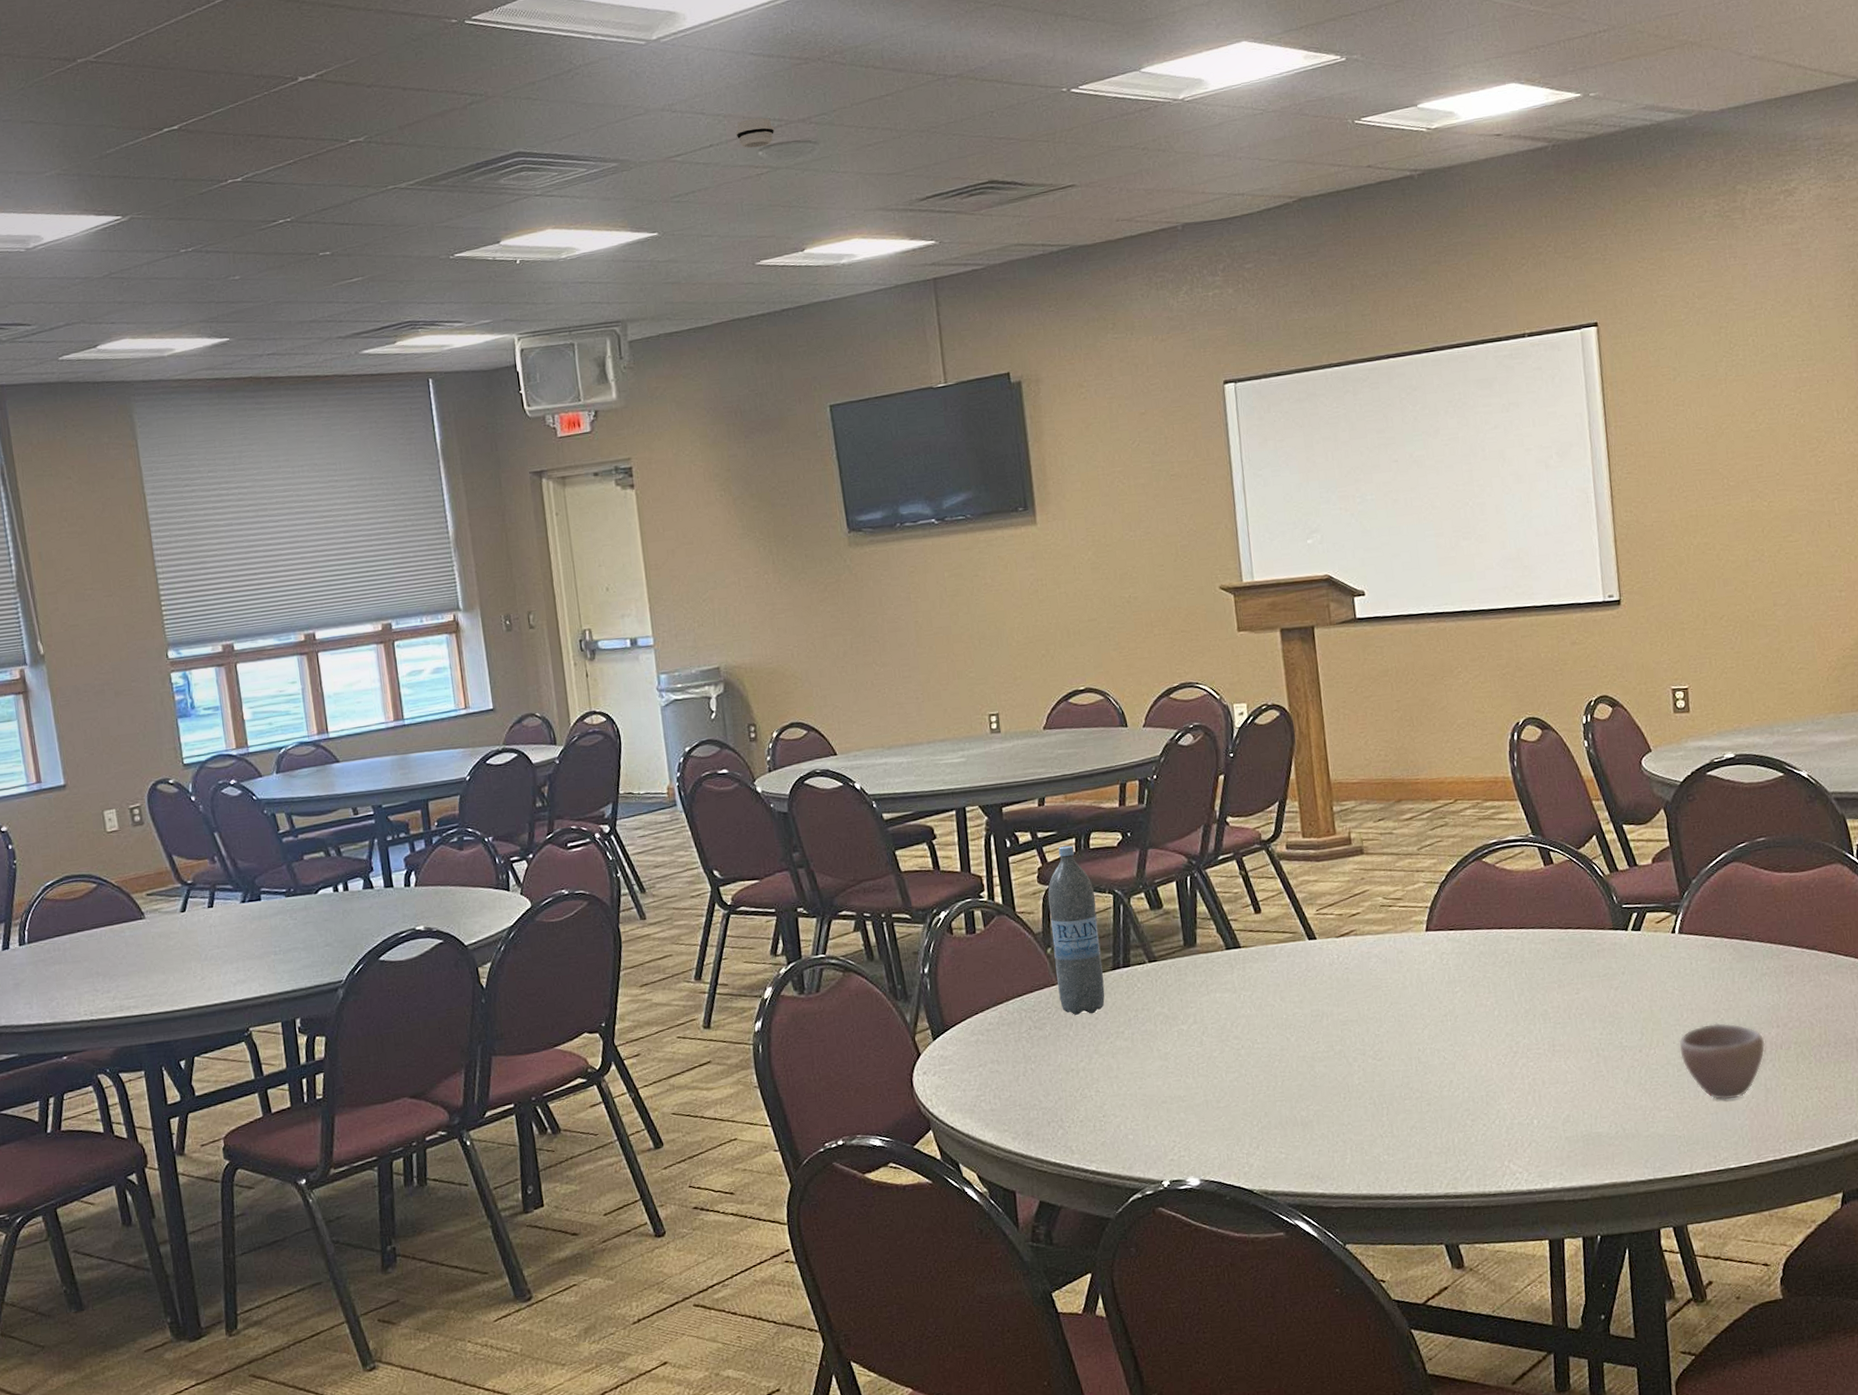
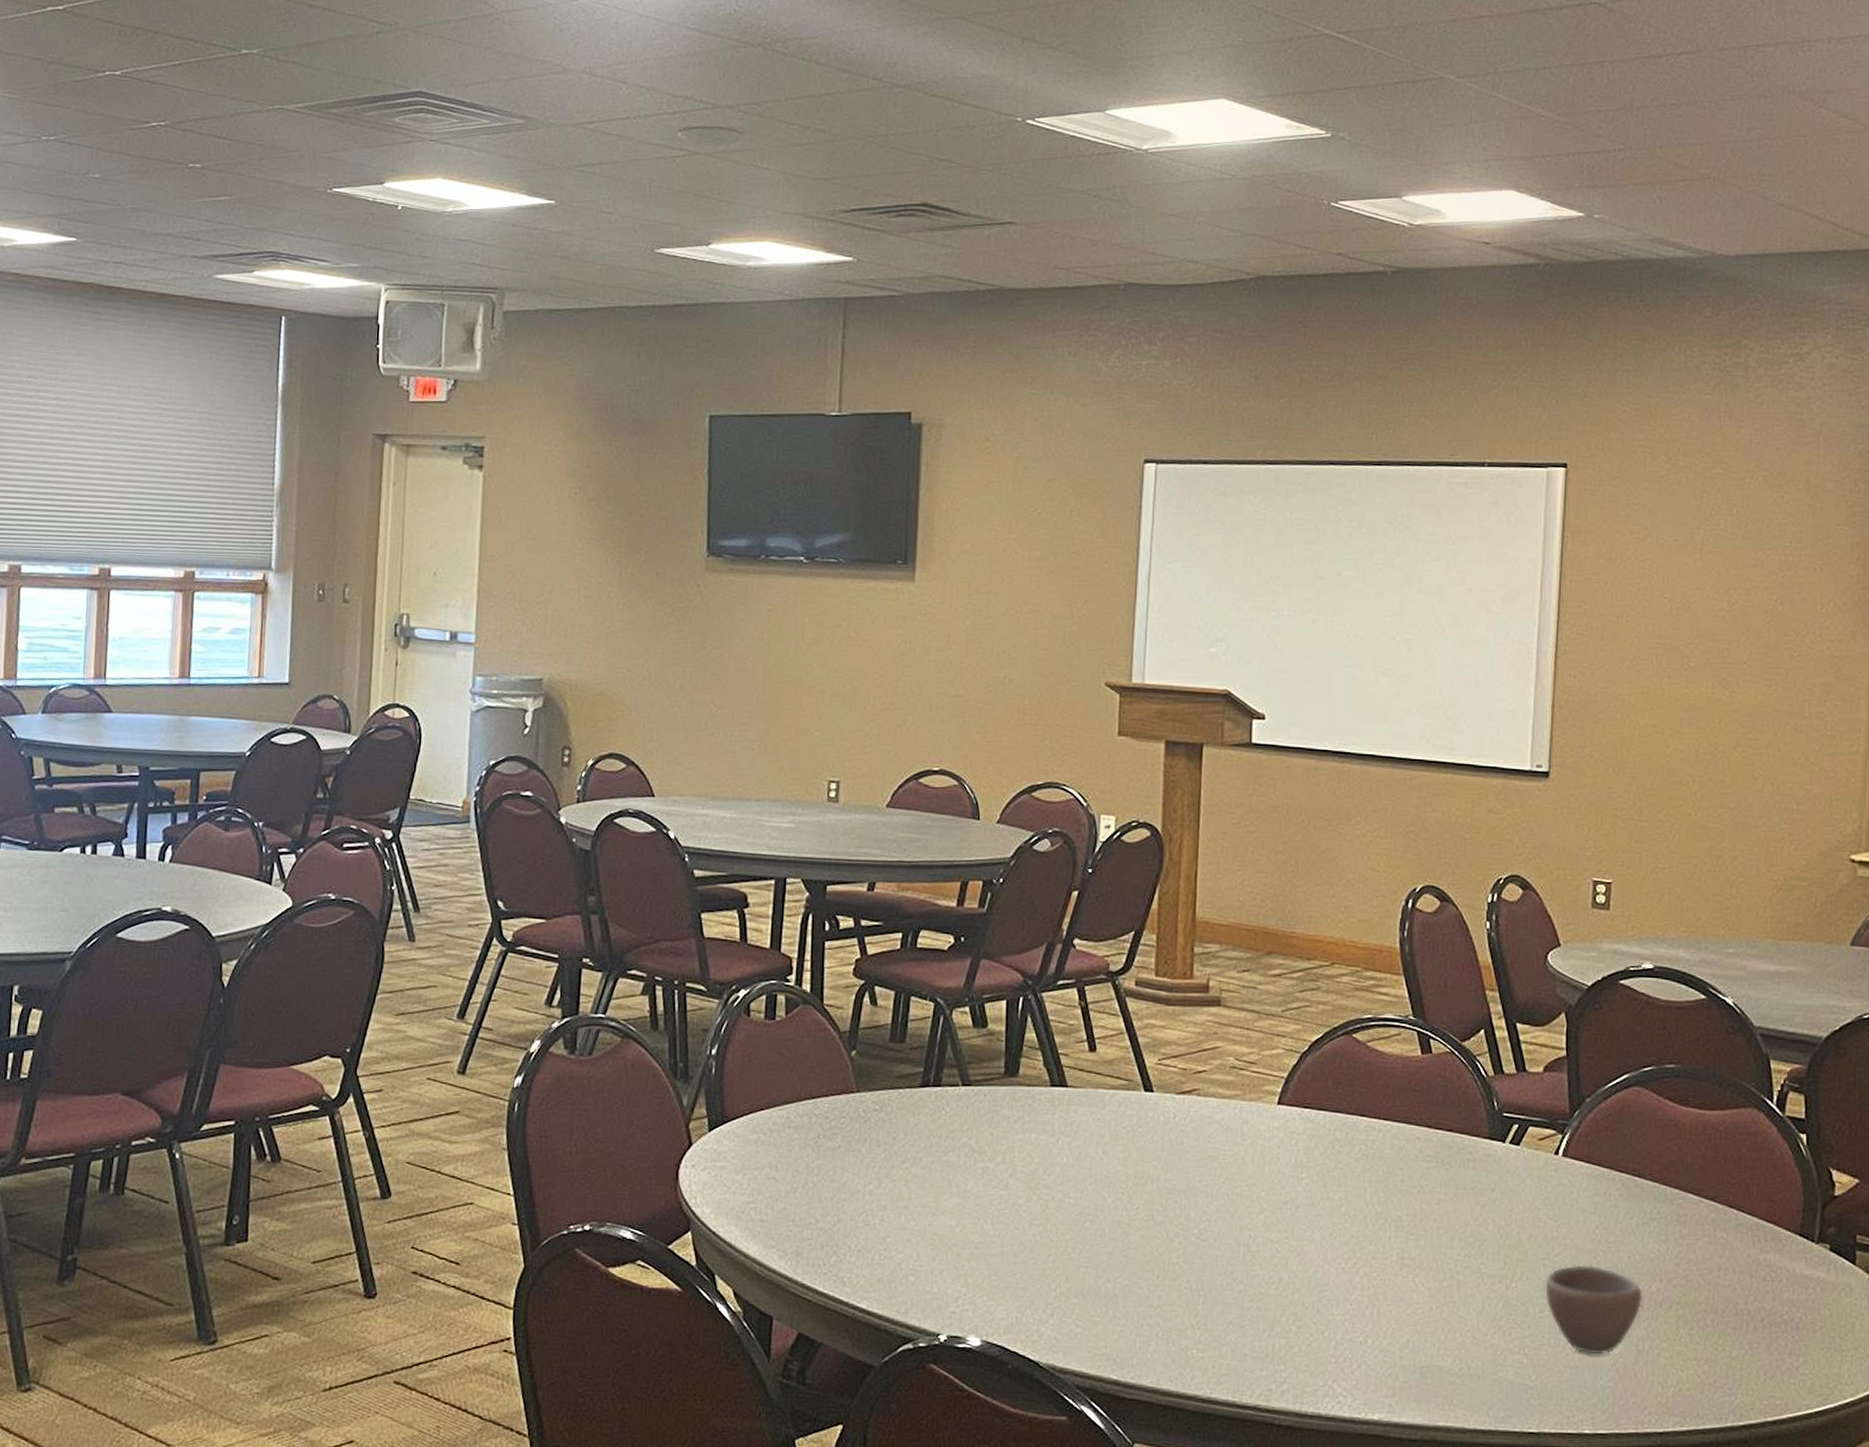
smoke detector: present [735,117,775,149] -> none [656,96,700,128]
water bottle: present [1047,845,1105,1015] -> none [856,939,915,1133]

